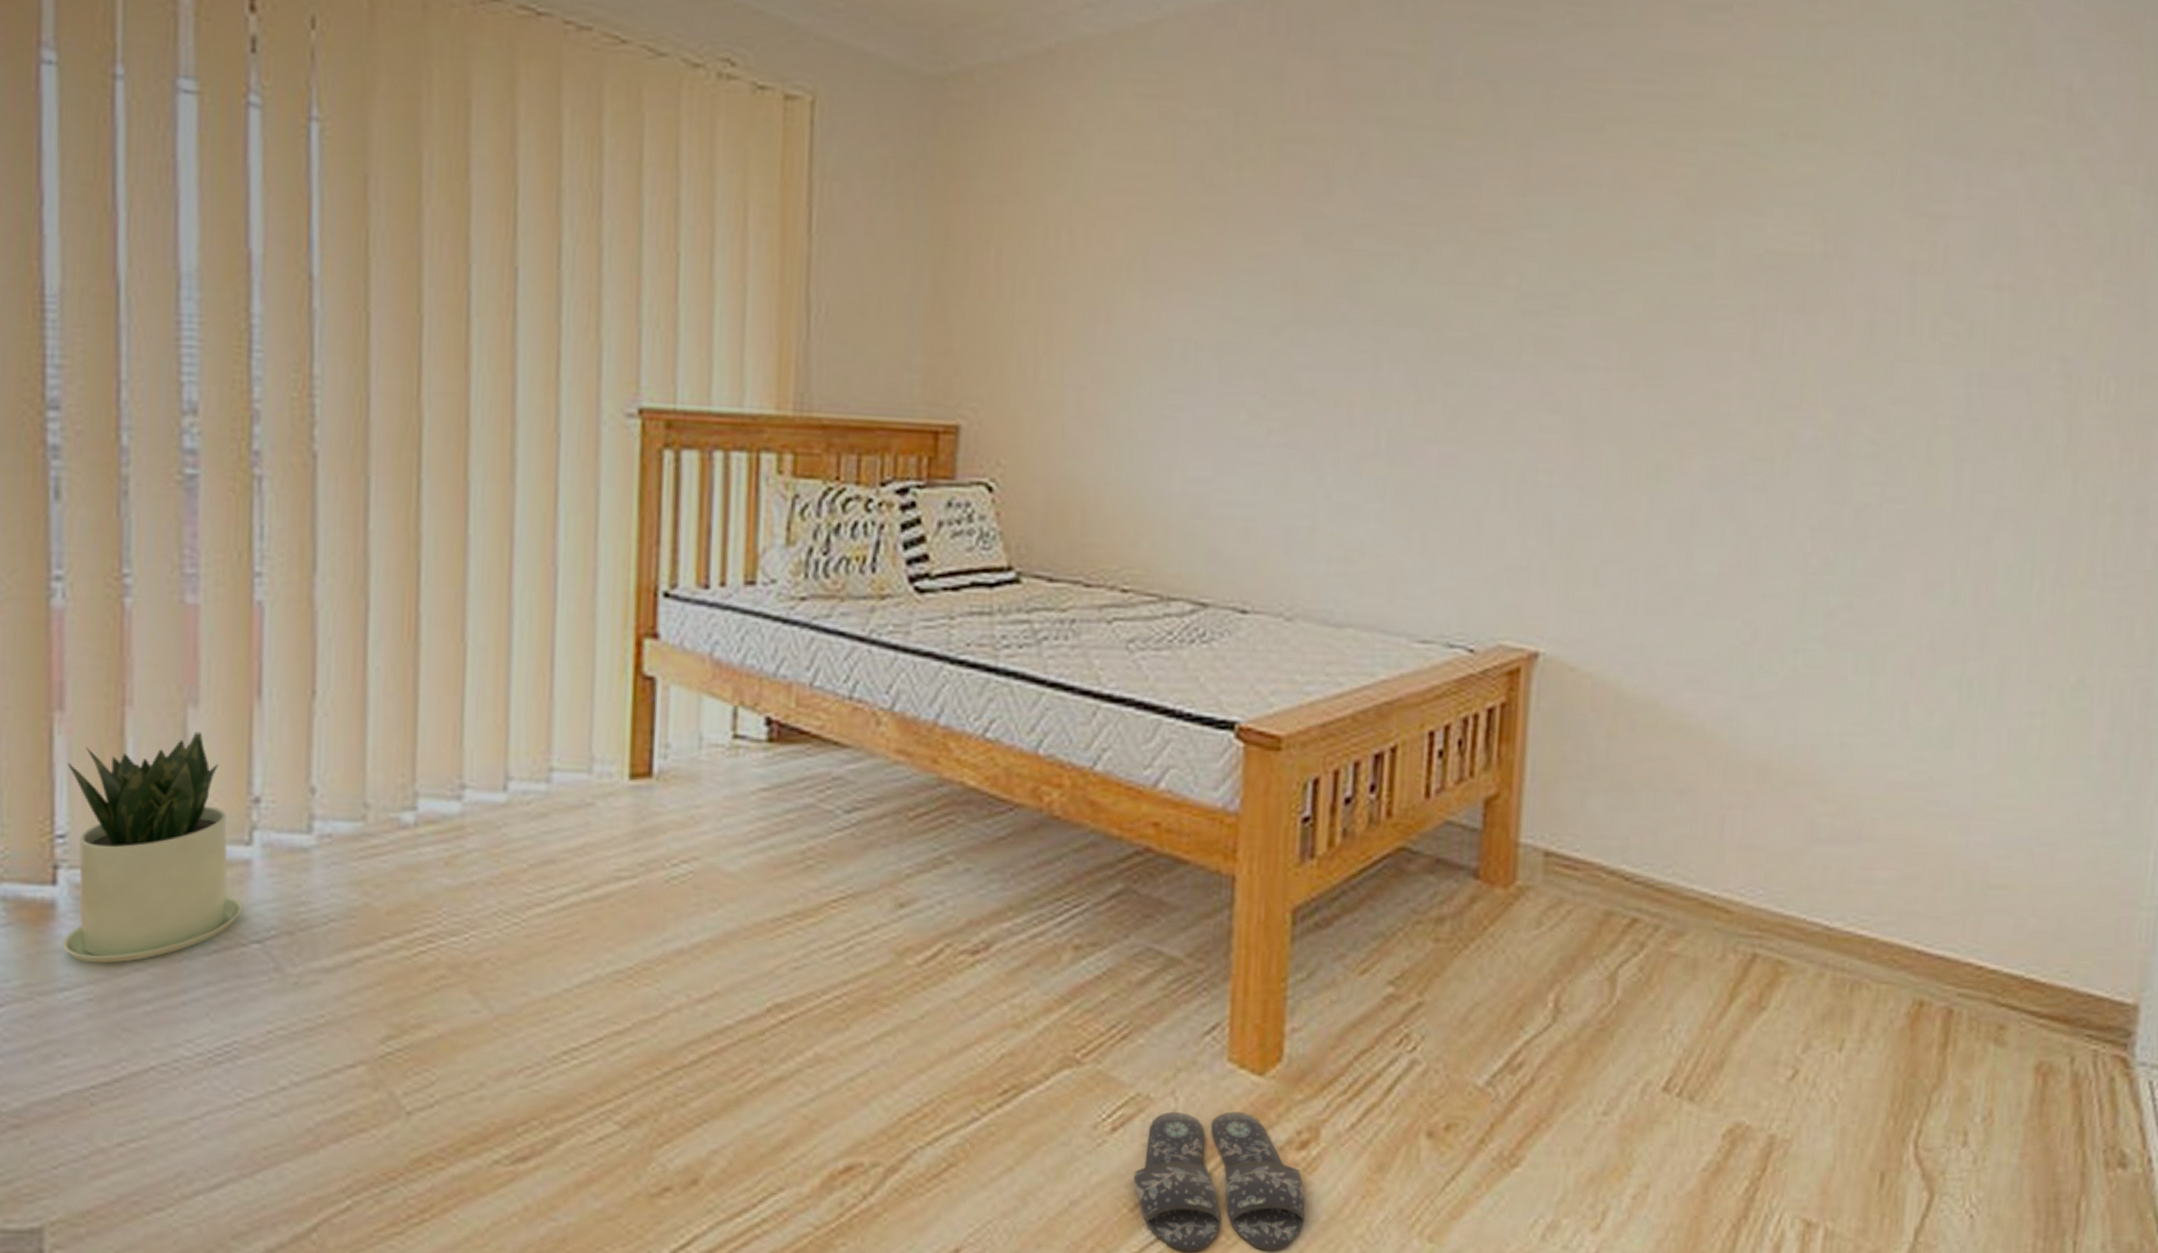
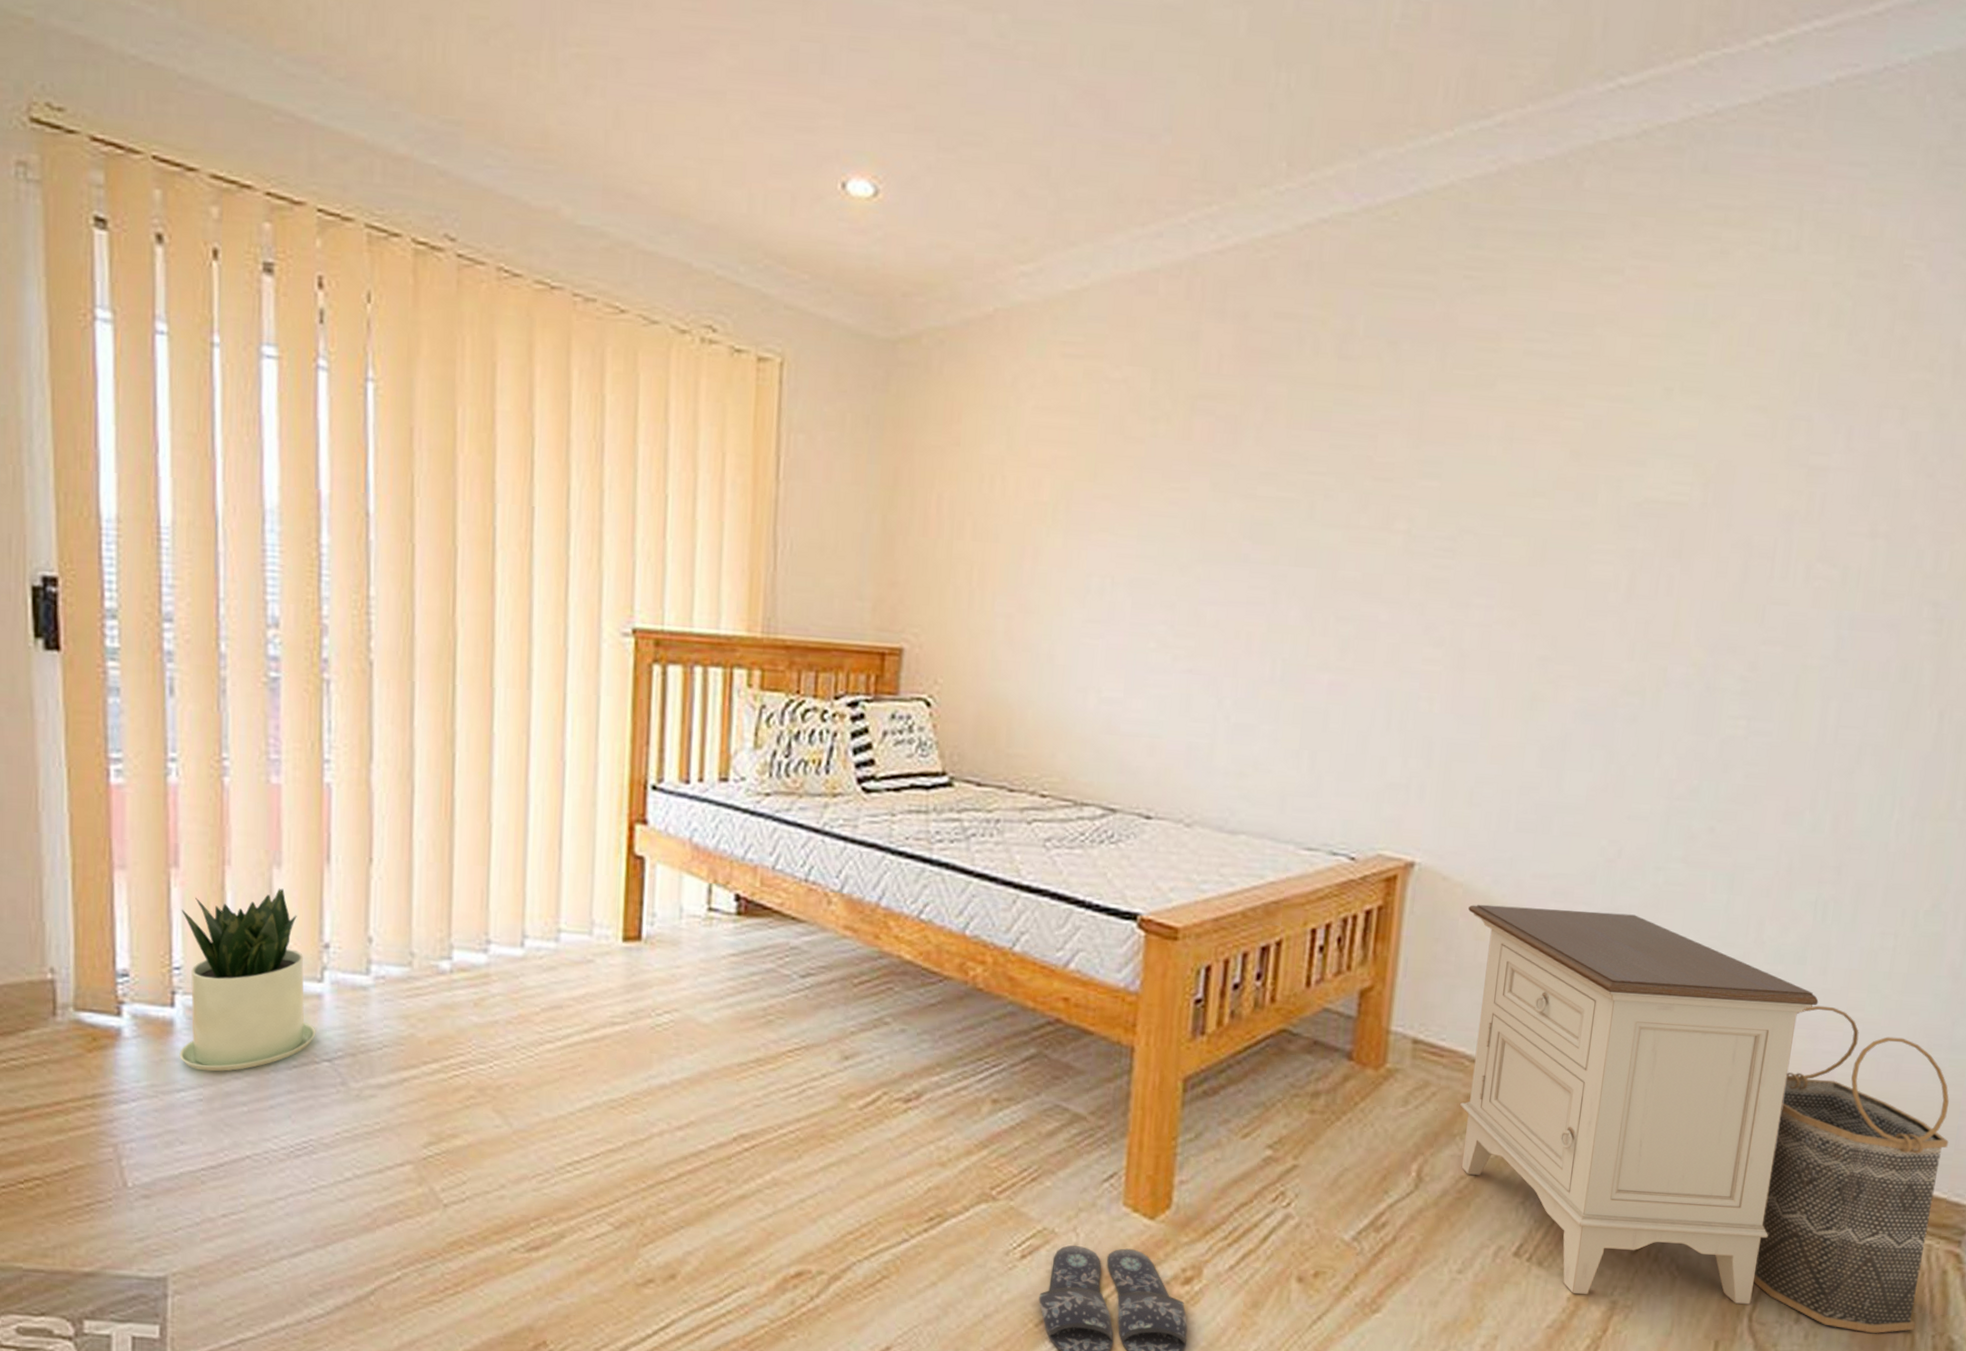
nightstand: none [1598,696,1969,1131] -> present [1460,904,1819,1305]
basket: none [1916,793,2108,1153] -> present [1752,1005,1949,1334]

